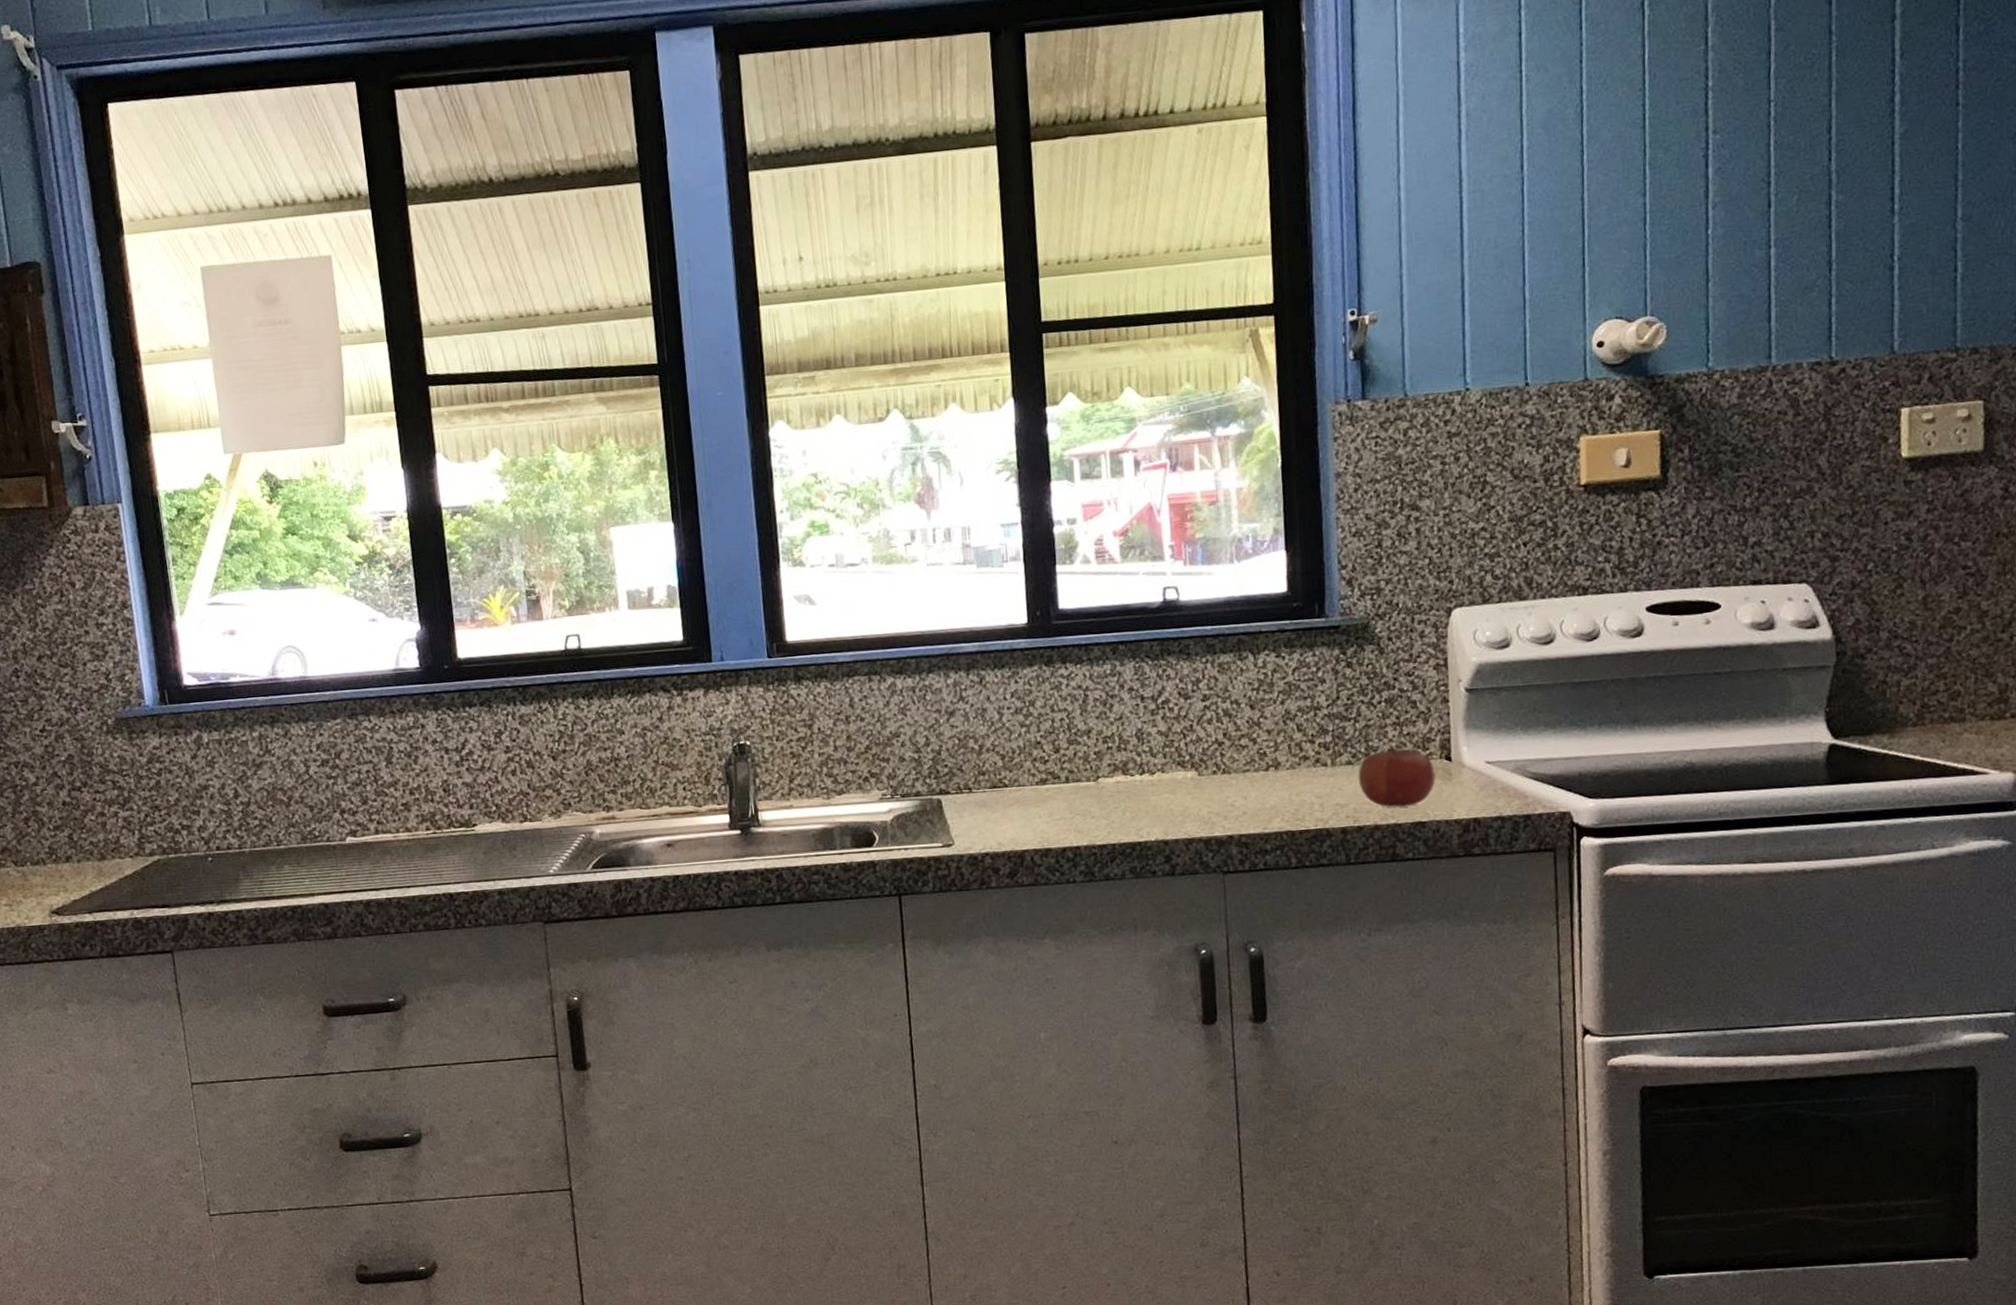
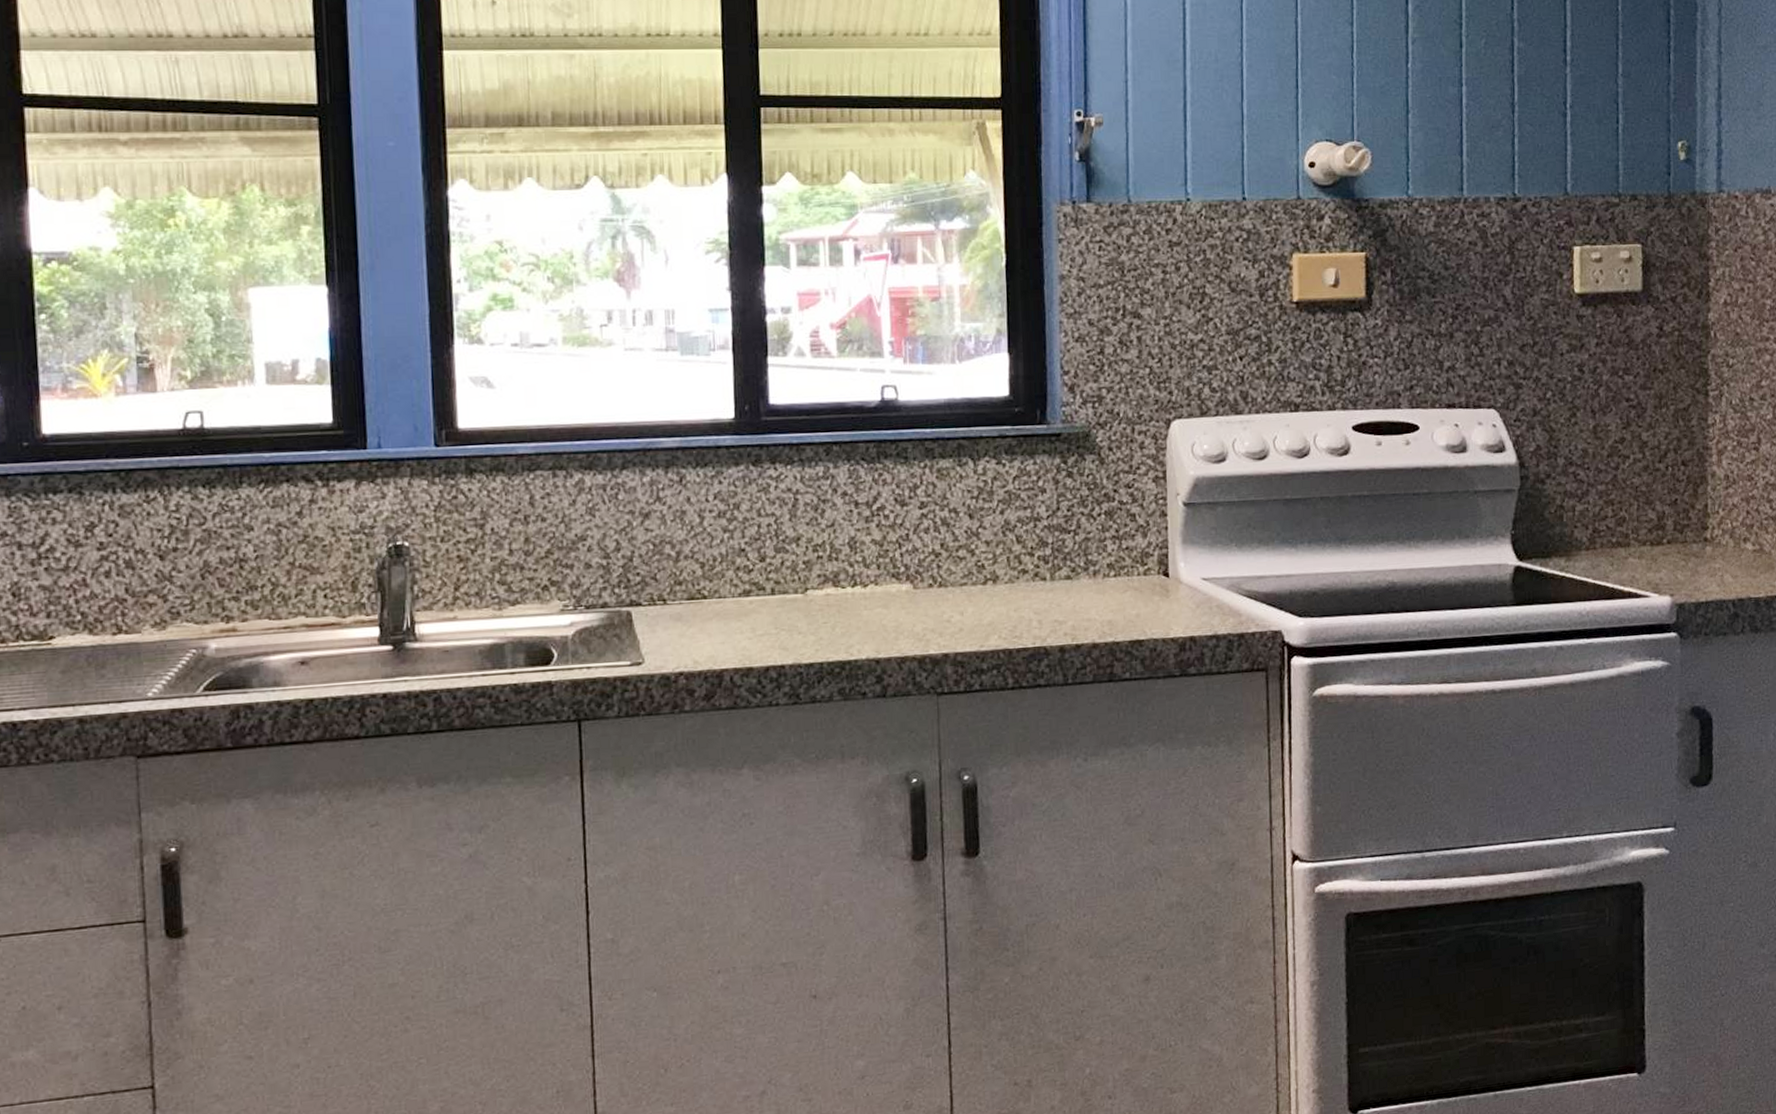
fruit: present [1358,744,1436,808] -> none [1077,558,1153,625]

